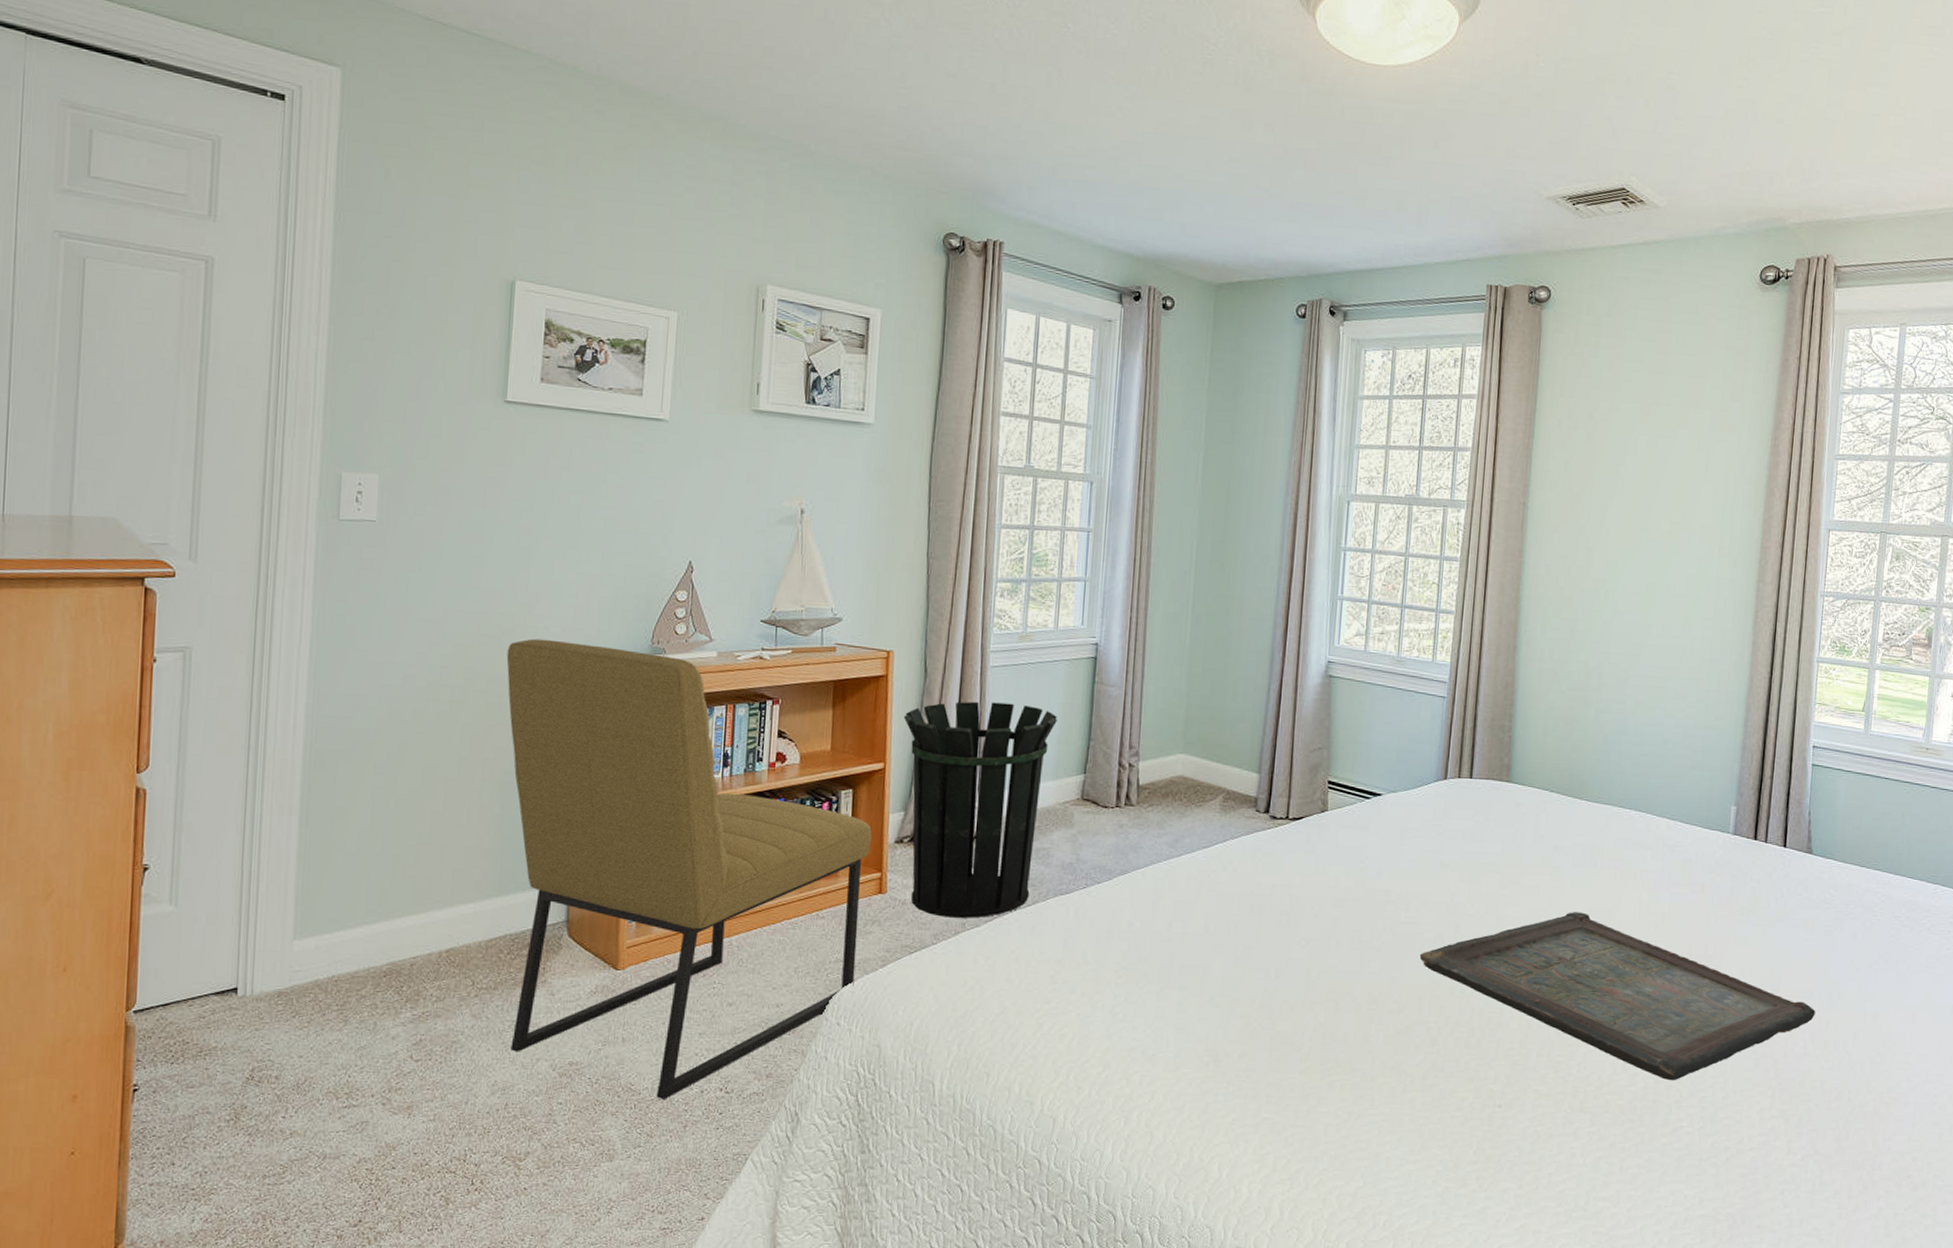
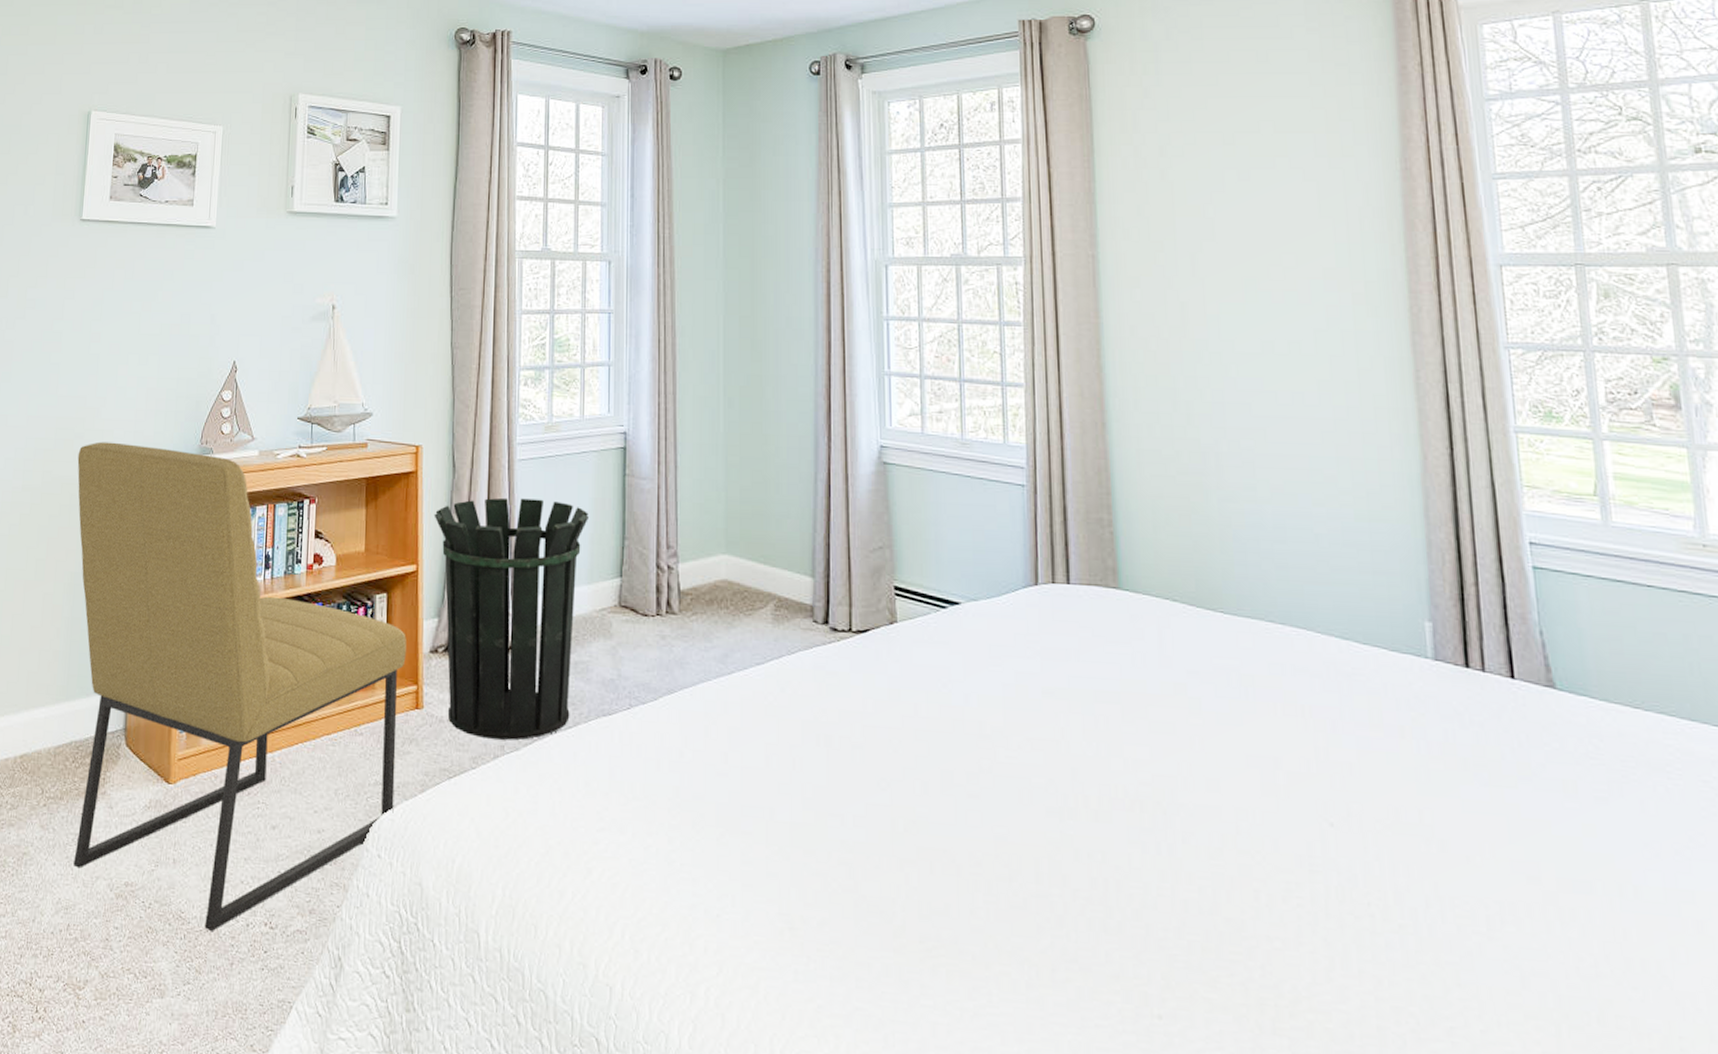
serving tray: present [1419,912,1816,1081] -> none [1029,757,1604,1001]

